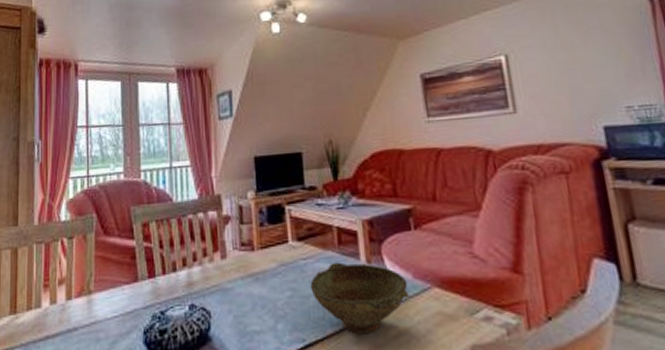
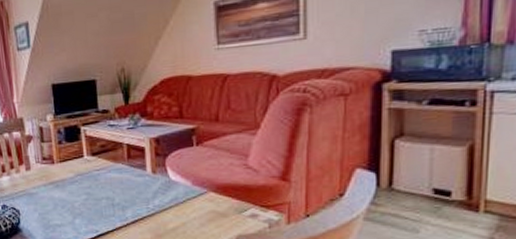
bowl: present [310,262,409,335] -> none [102,172,187,227]

